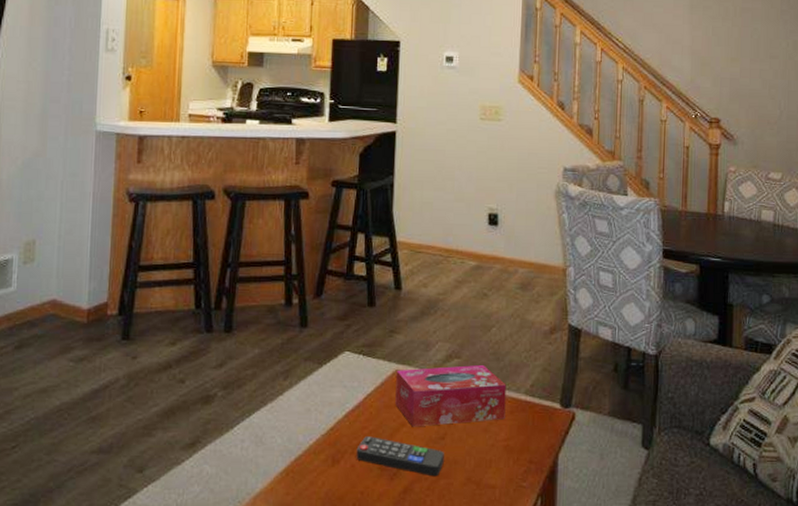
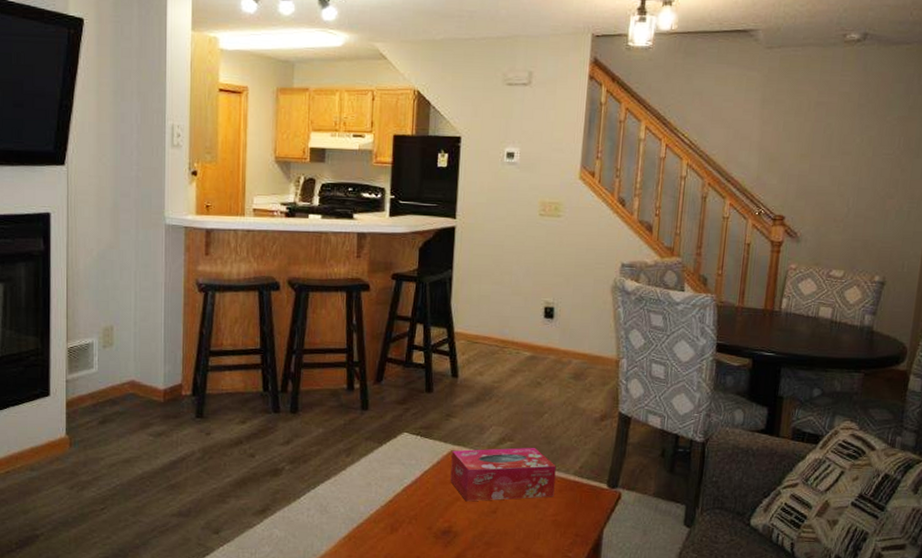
remote control: present [356,436,444,477] -> none [413,508,496,546]

